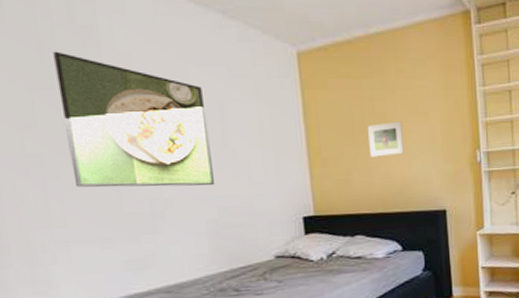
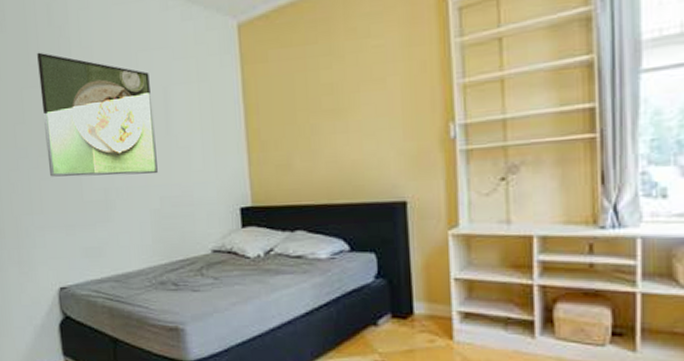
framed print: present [368,121,404,157] -> none [312,92,354,138]

